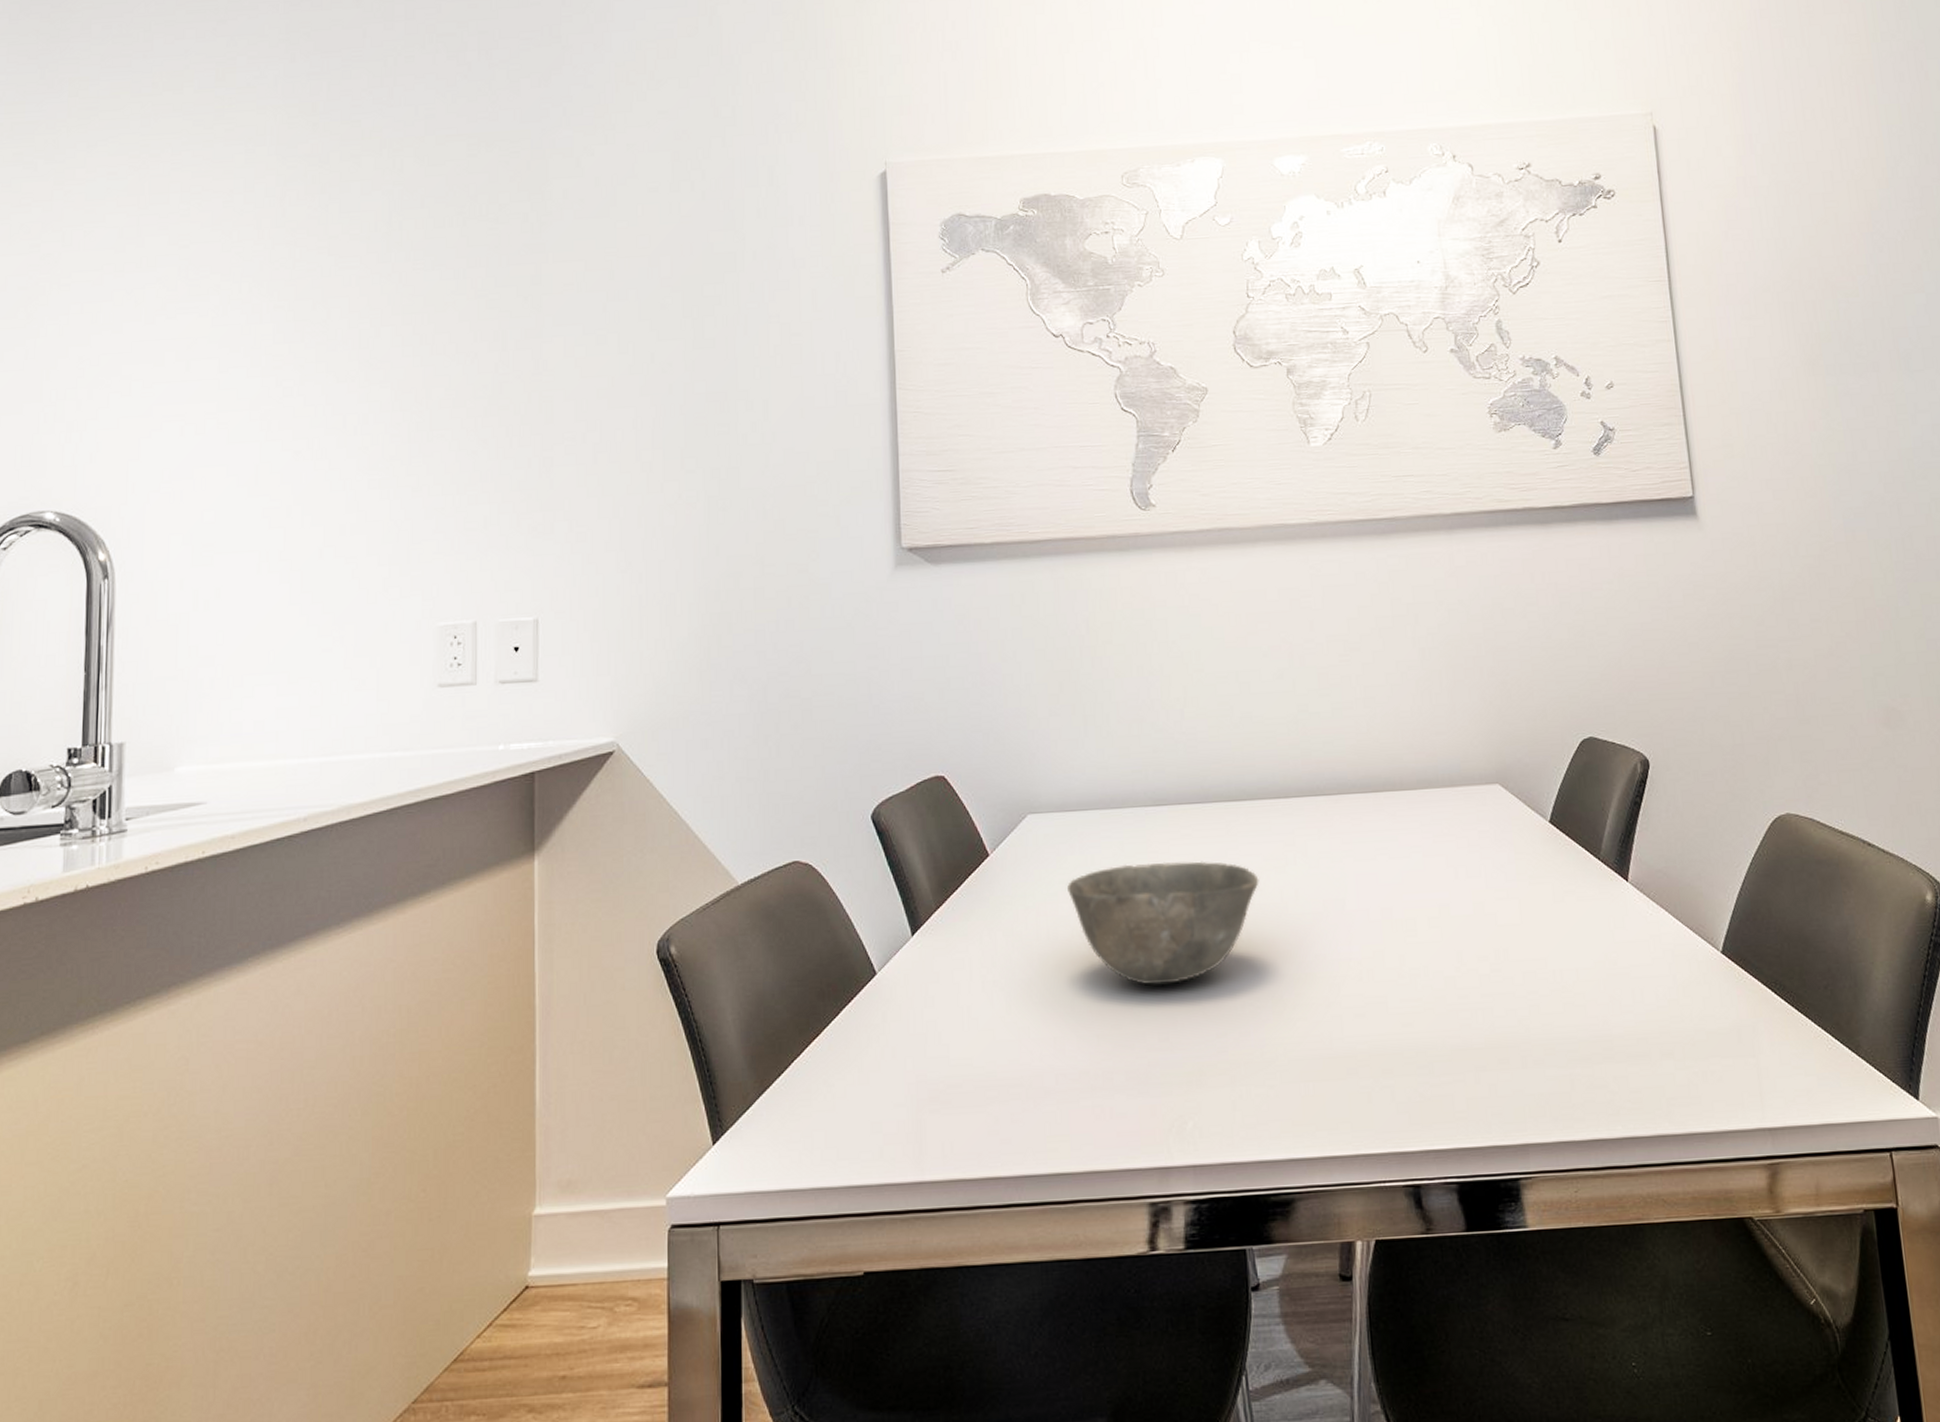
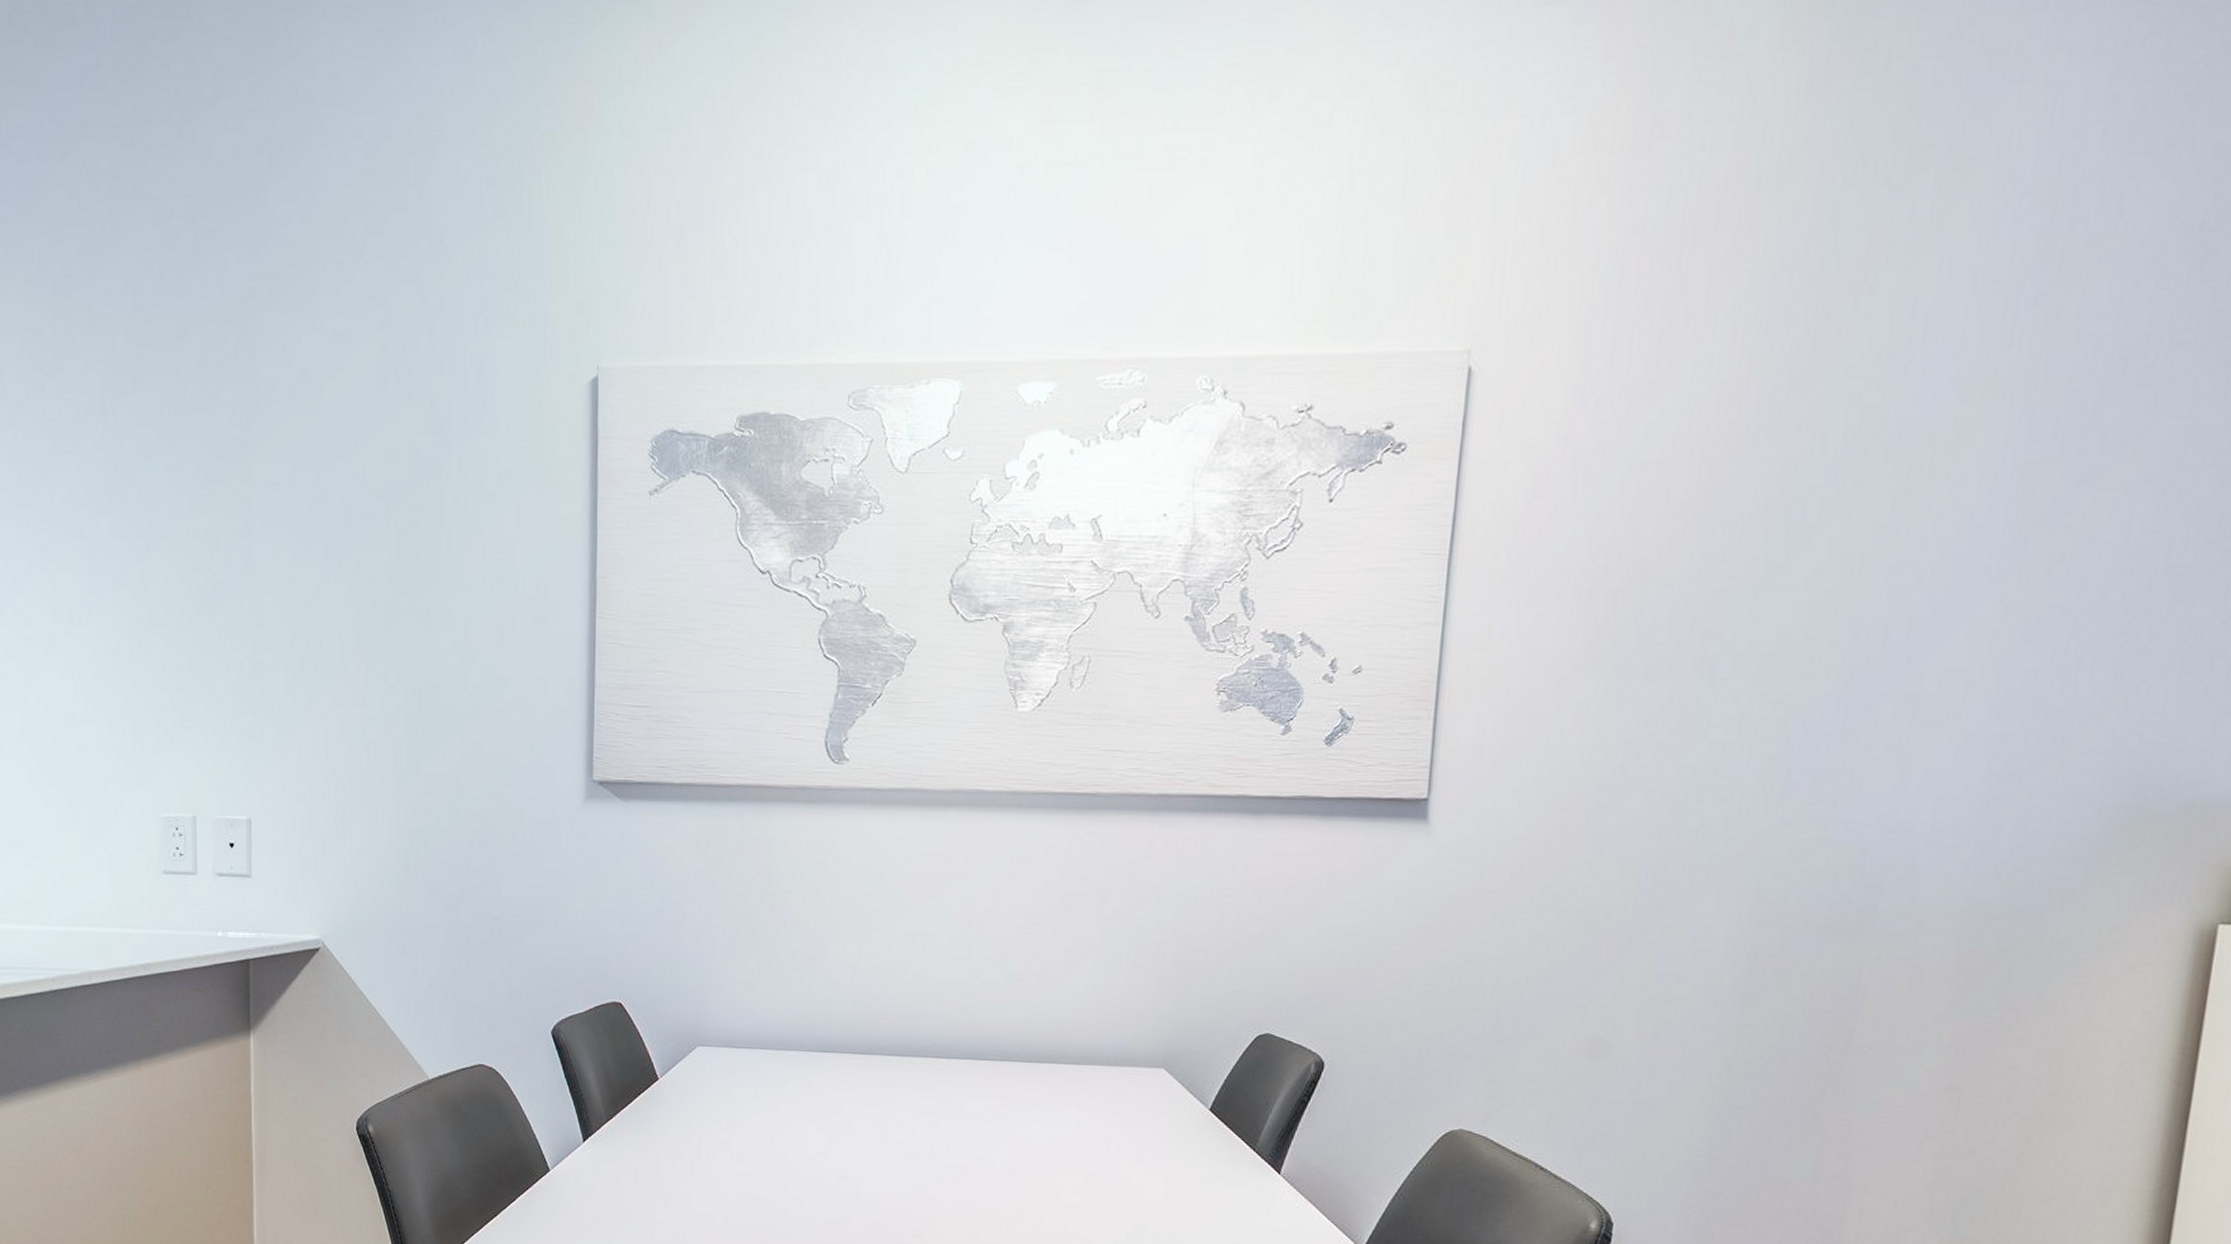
bowl: present [1067,861,1259,985] -> none [729,1101,913,1213]

